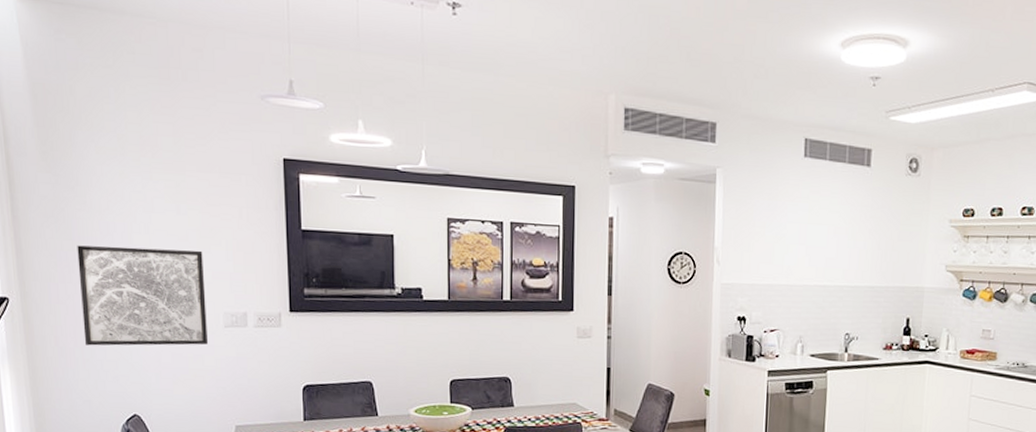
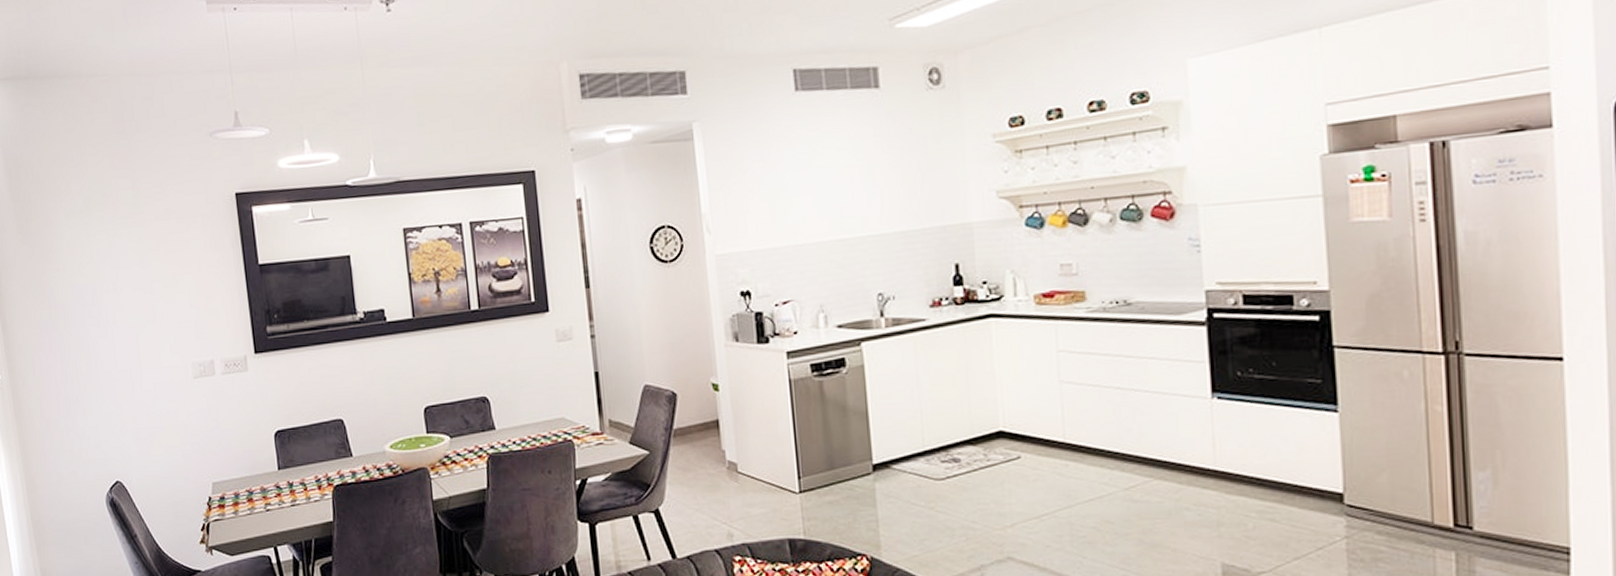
wall art: present [77,245,208,346] -> none [54,301,179,414]

